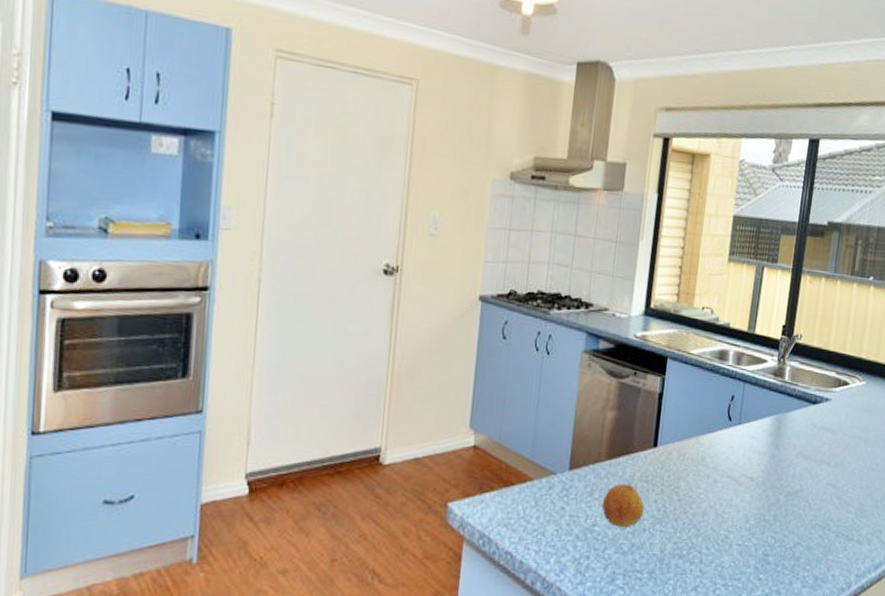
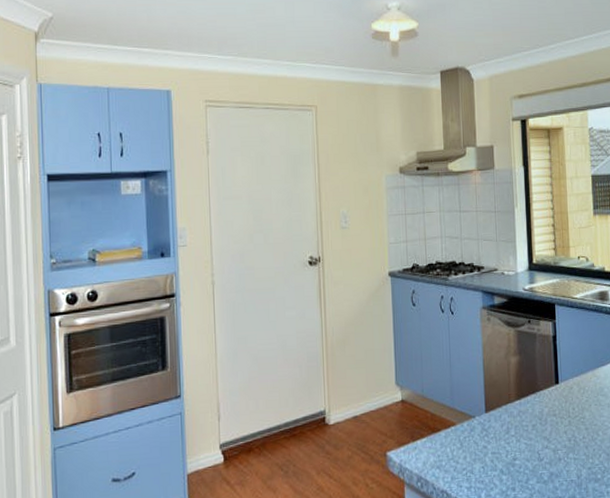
fruit: present [602,483,645,528] -> none [518,419,557,460]

